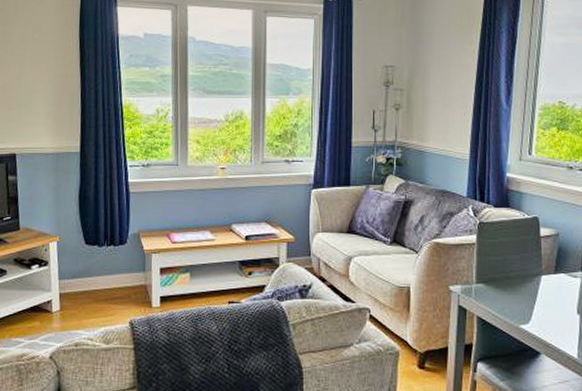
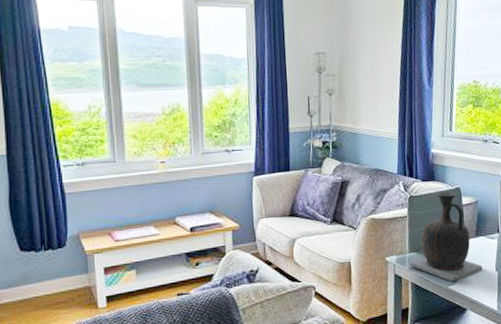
vase: none [475,220,562,321] -> present [409,191,483,282]

